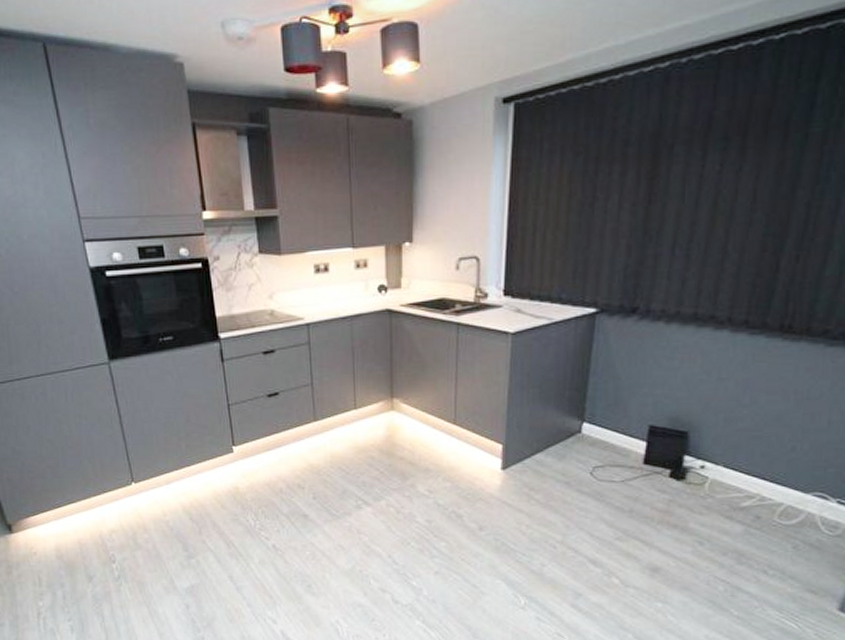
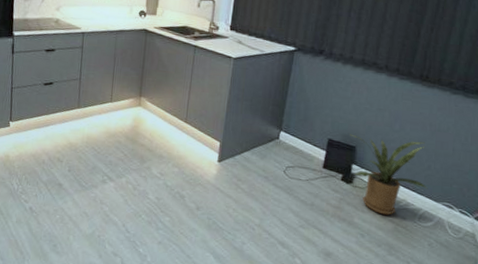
house plant: none [679,416,792,515] -> present [350,134,428,215]

